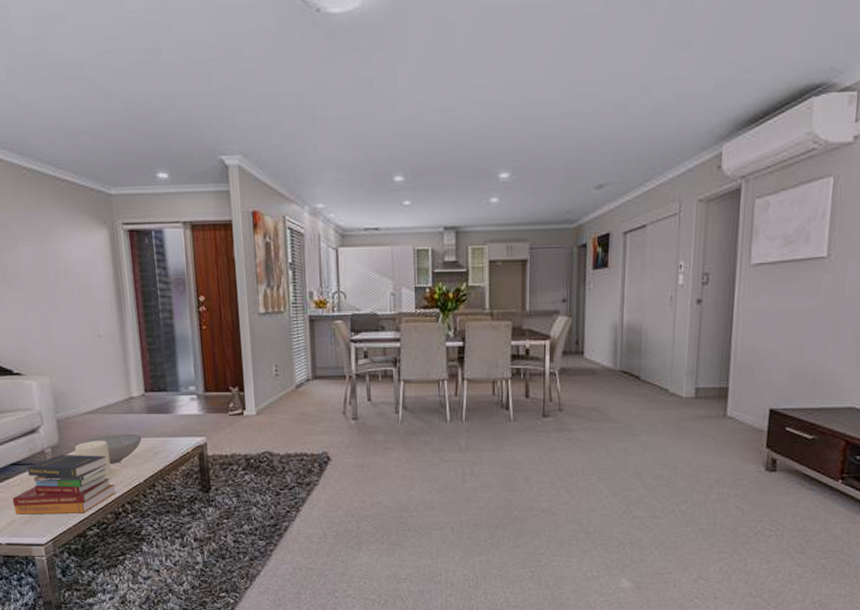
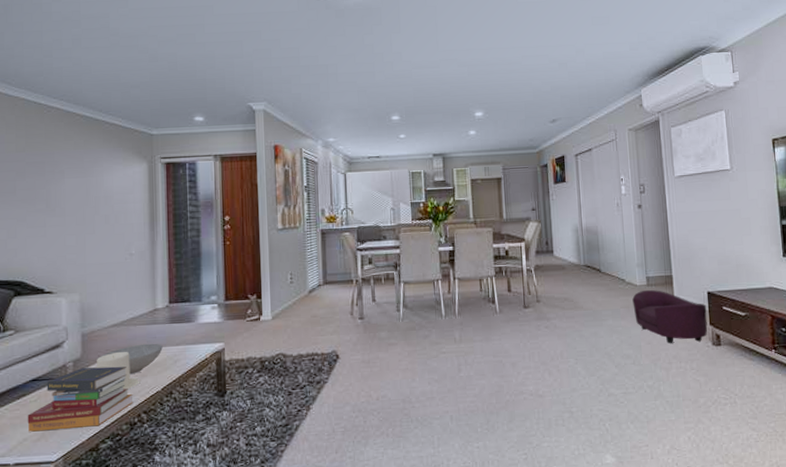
dog bed: none [674,403,765,466] -> present [632,289,708,343]

